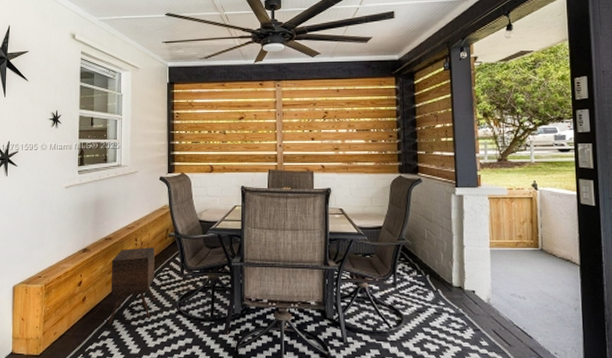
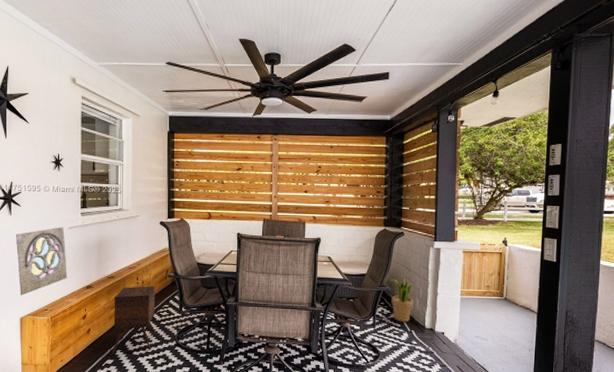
wall ornament: none [11,186,63,262] -> present [16,227,67,296]
potted plant: none [409,231,438,280] -> present [390,278,415,322]

